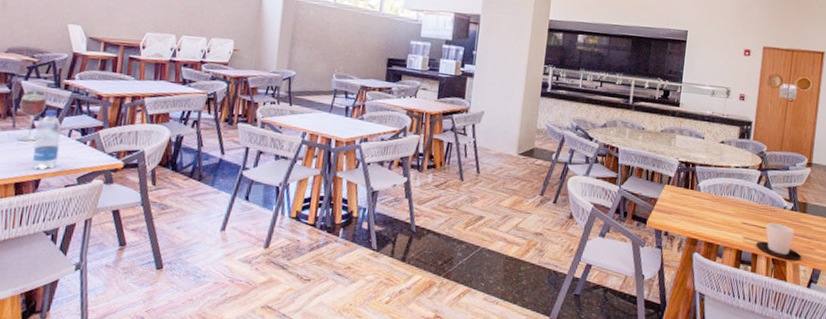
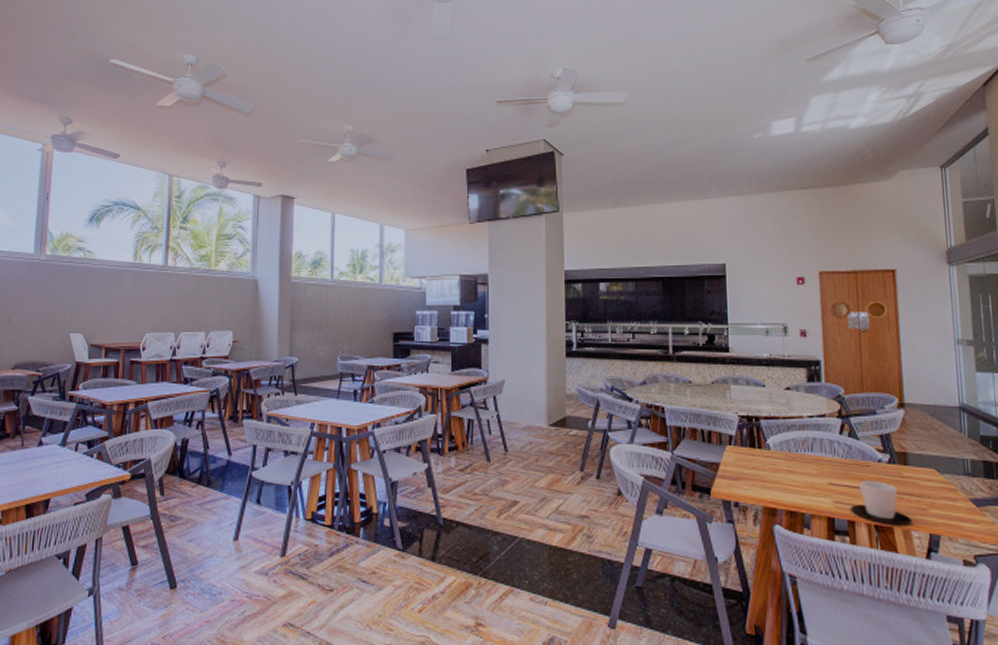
wineglass: present [18,90,47,142] -> none [27,405,53,460]
bottle: present [32,110,62,171] -> none [41,424,68,490]

